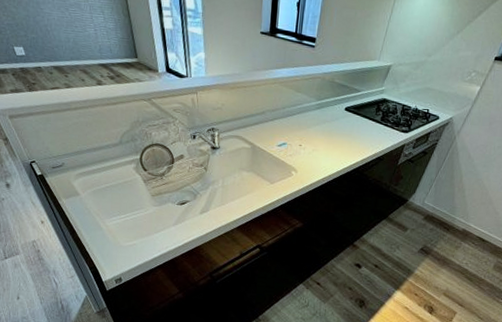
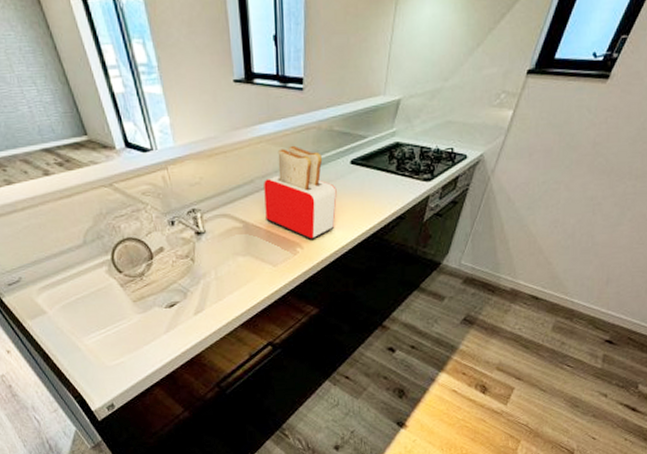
toaster: none [270,89,331,167] -> present [264,145,337,241]

